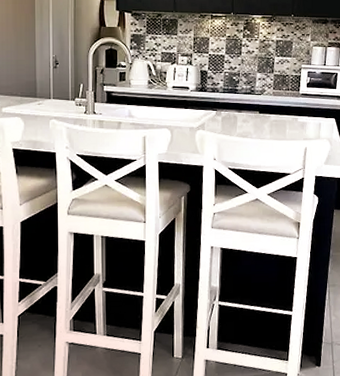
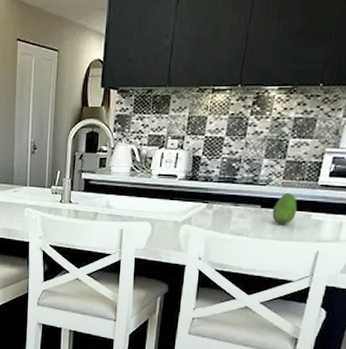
fruit: none [268,100,287,127] -> present [272,192,297,224]

